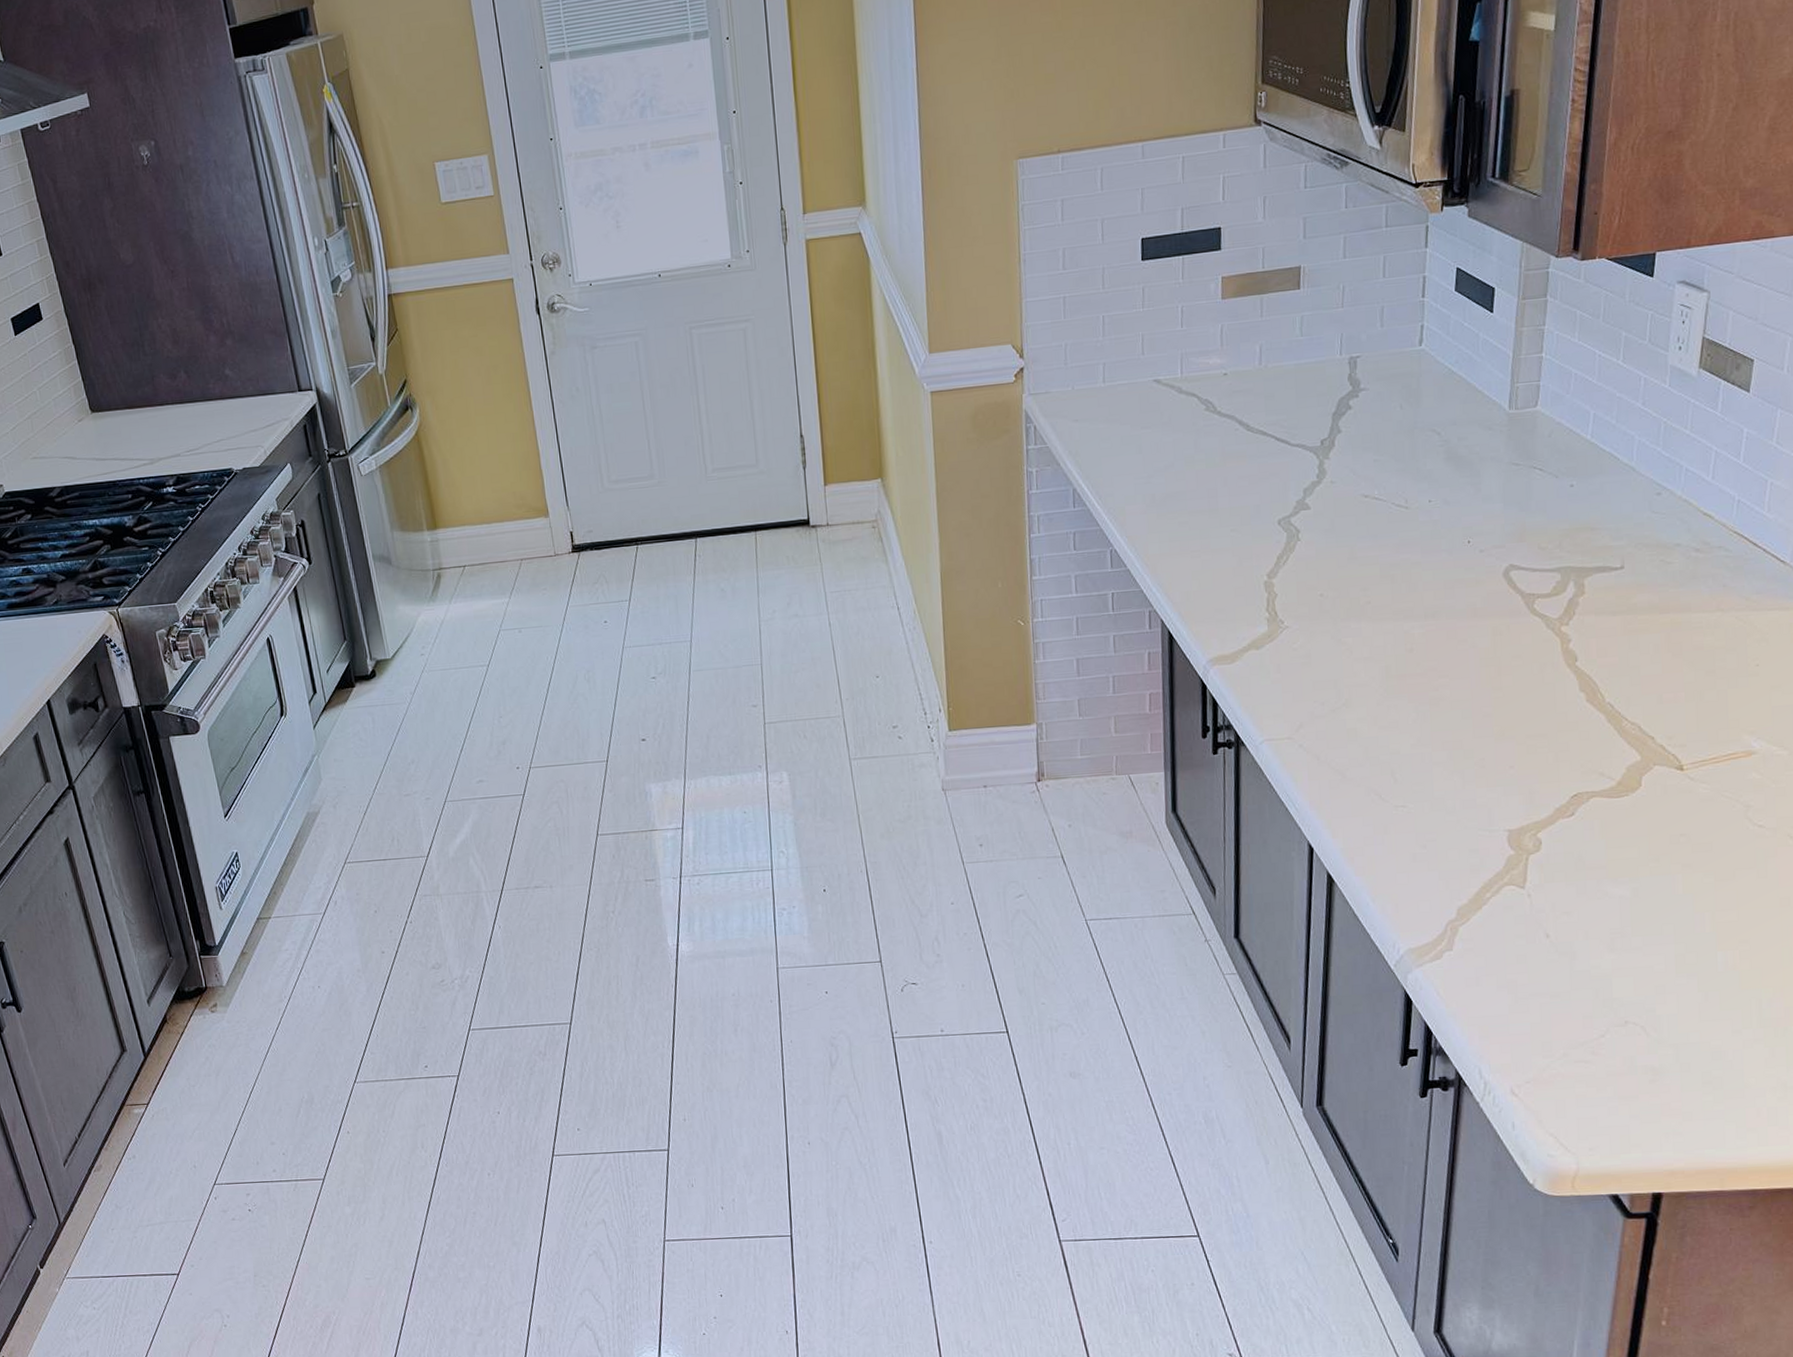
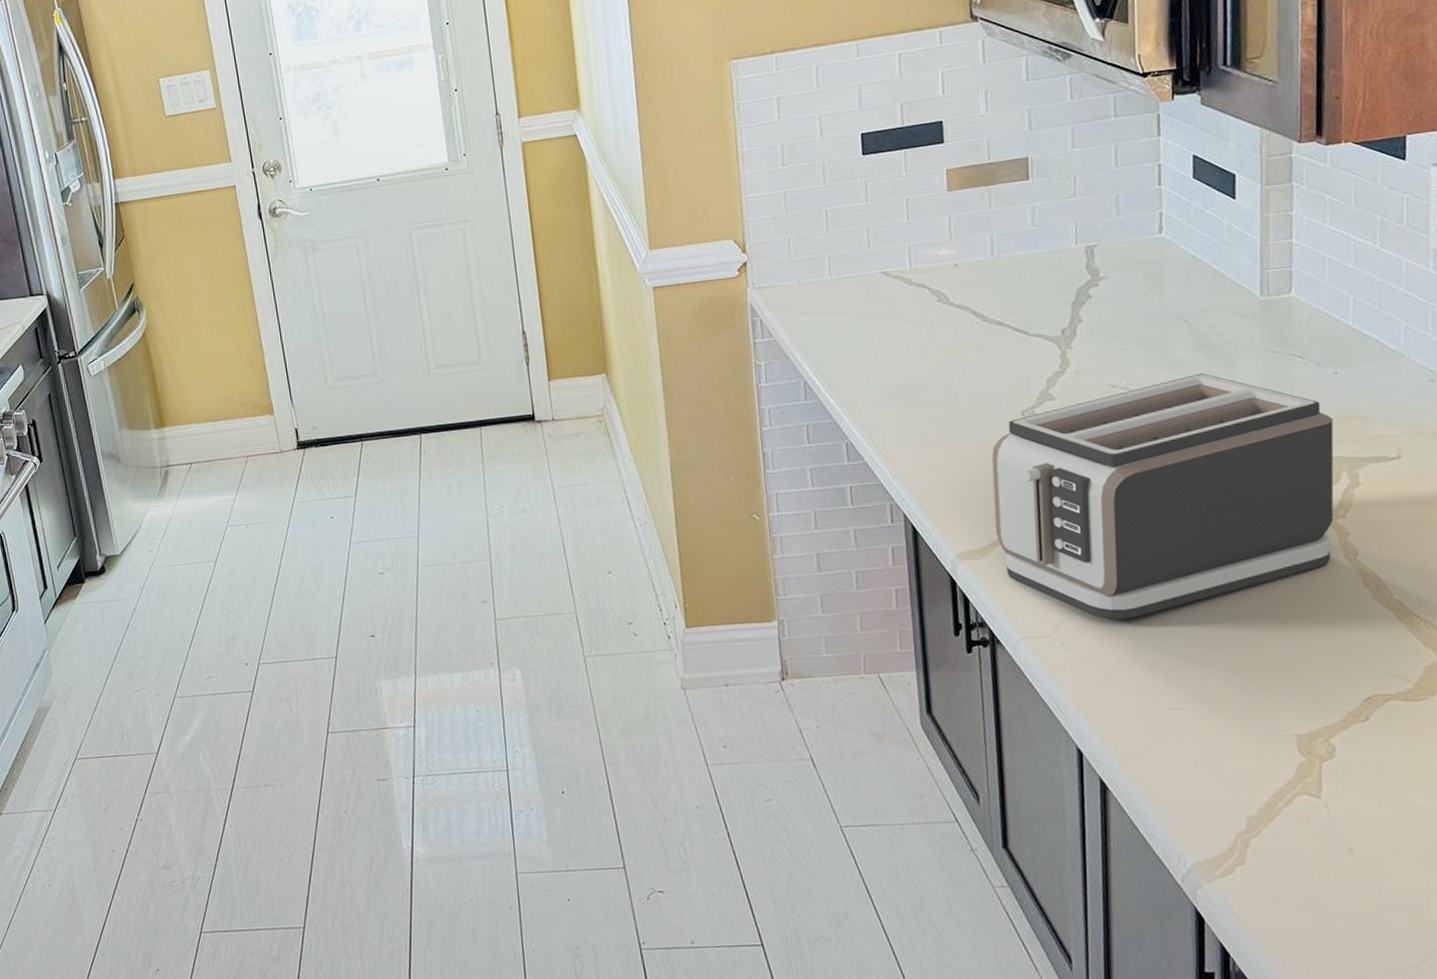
toaster: none [1246,485,1565,723] -> present [991,373,1334,620]

